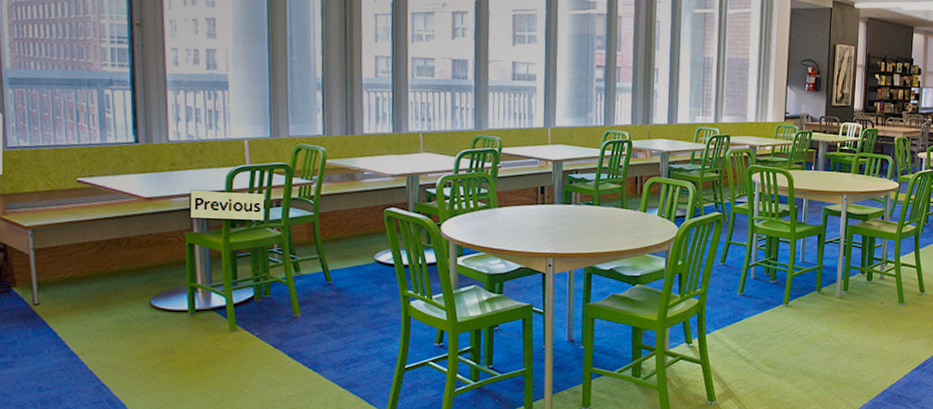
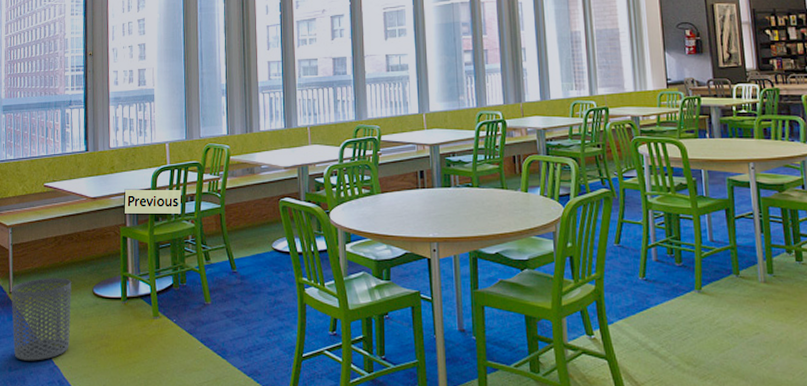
waste bin: none [36,287,121,380] -> present [11,277,72,361]

